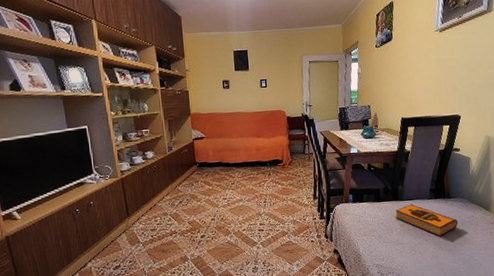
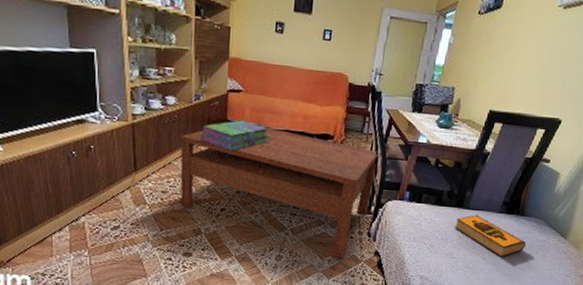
coffee table: none [161,162,322,262] -> present [180,127,379,260]
stack of books: none [176,160,231,187] -> present [200,120,269,152]

